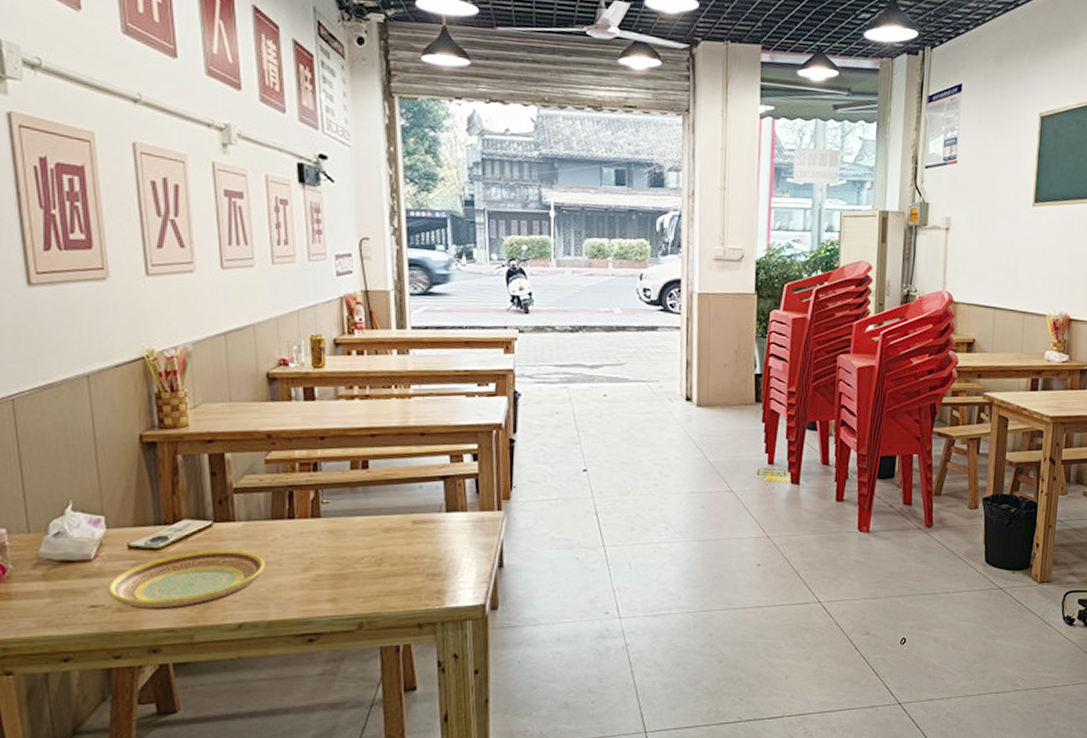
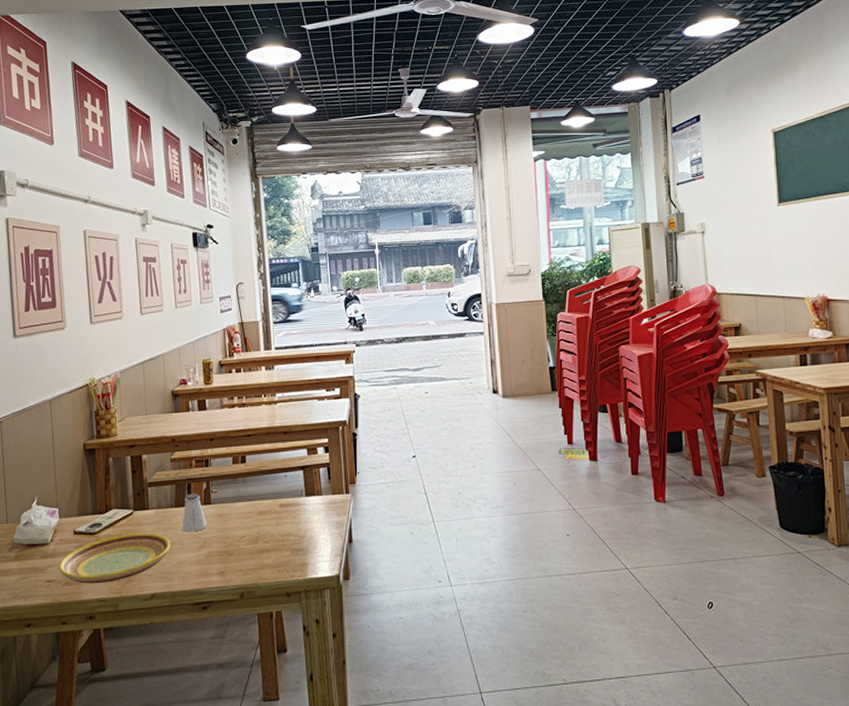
saltshaker: none [280,503,315,551] -> present [182,493,207,532]

